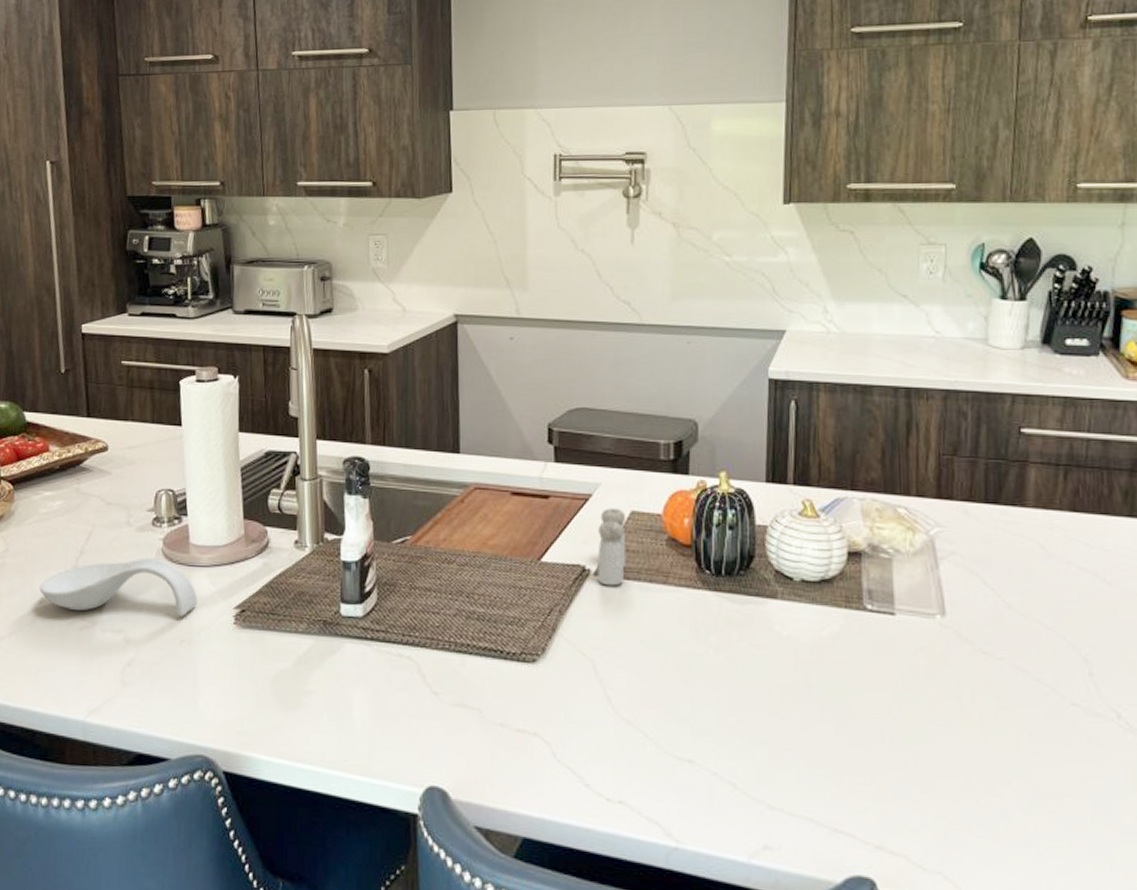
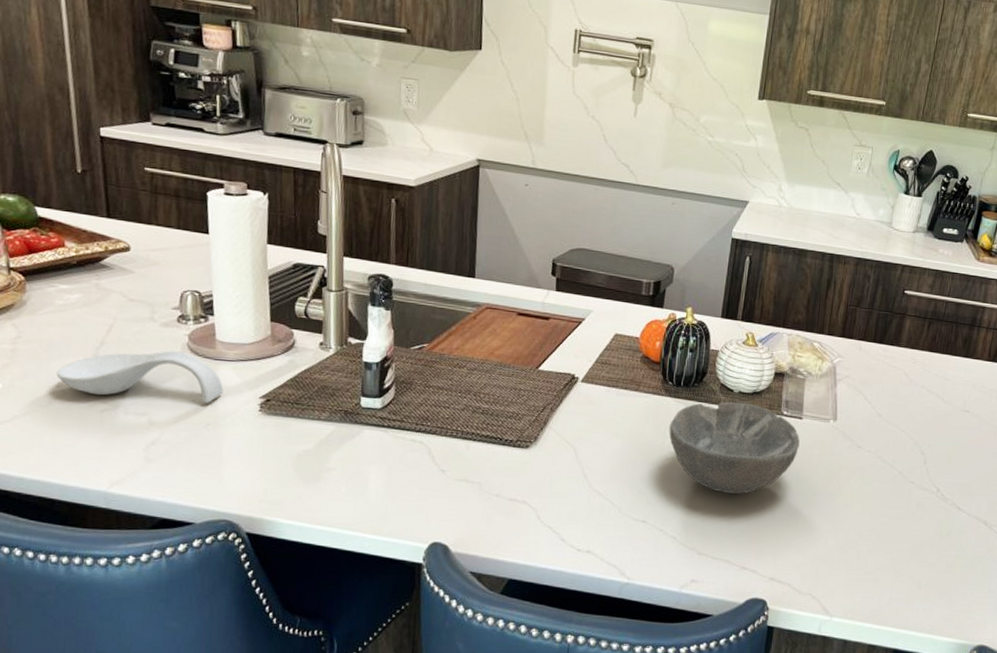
salt and pepper shaker: present [597,508,627,586] -> none [584,330,611,391]
bowl: none [712,594,895,723] -> present [669,402,800,494]

